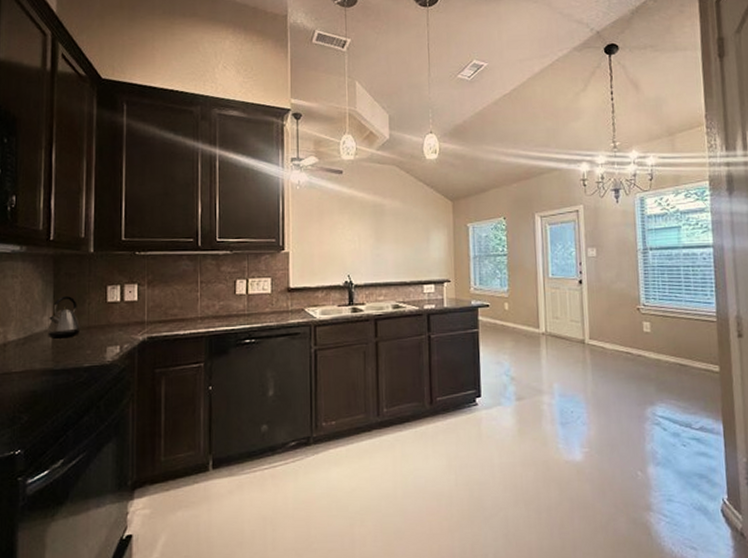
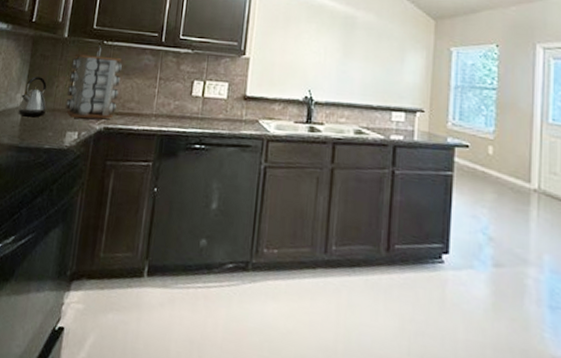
spice rack: none [101,256,159,332] -> present [65,45,122,120]

